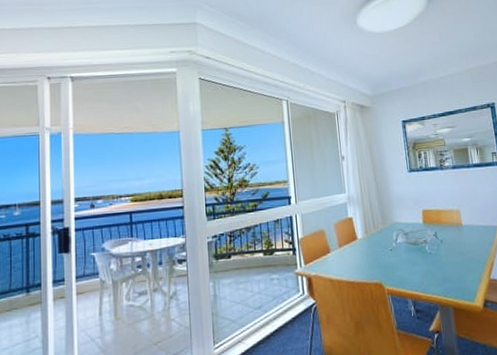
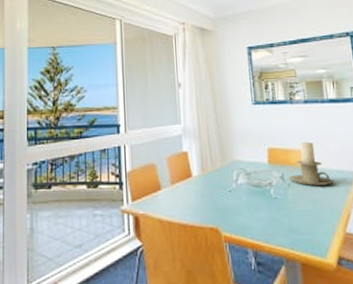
candle holder: none [440,202,480,241] -> present [288,141,335,186]

